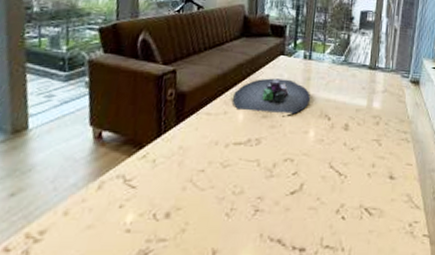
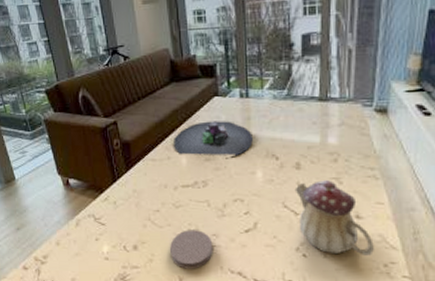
coaster: none [207,192,256,239] -> present [169,230,213,269]
teapot: none [341,142,402,216] -> present [295,180,374,256]

